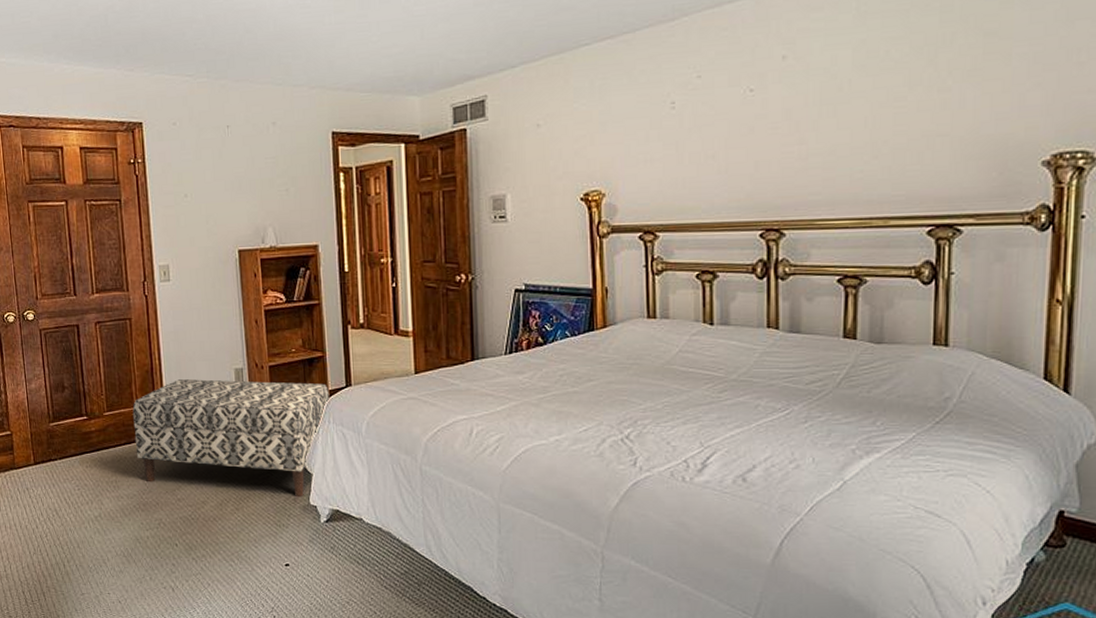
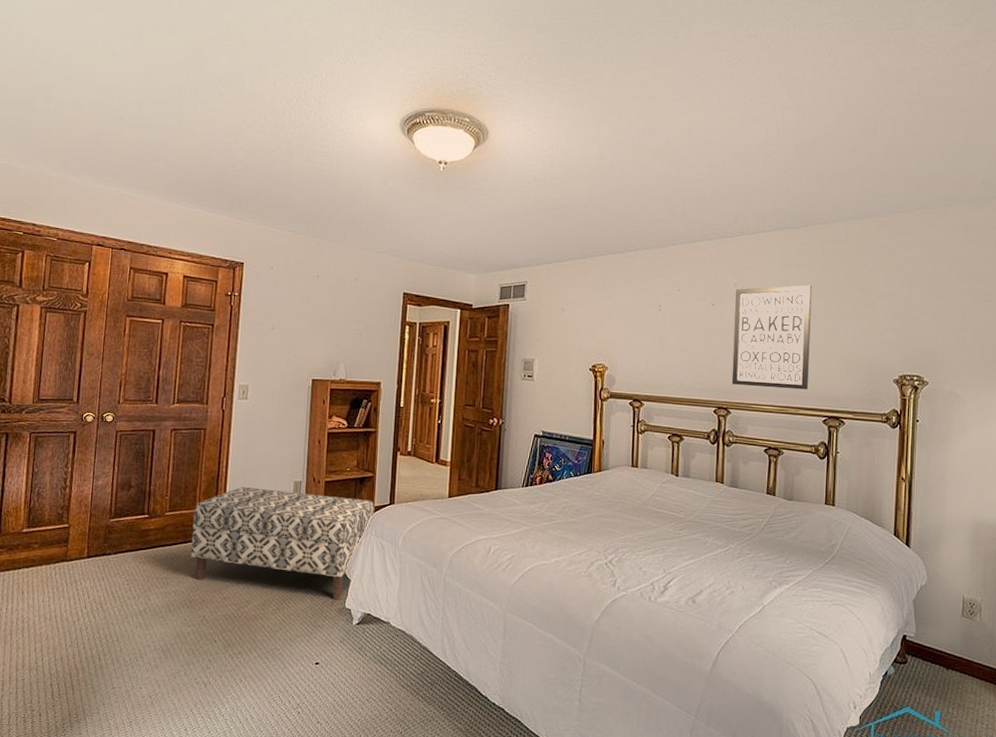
wall art: none [784,40,906,197] -> present [731,284,812,390]

